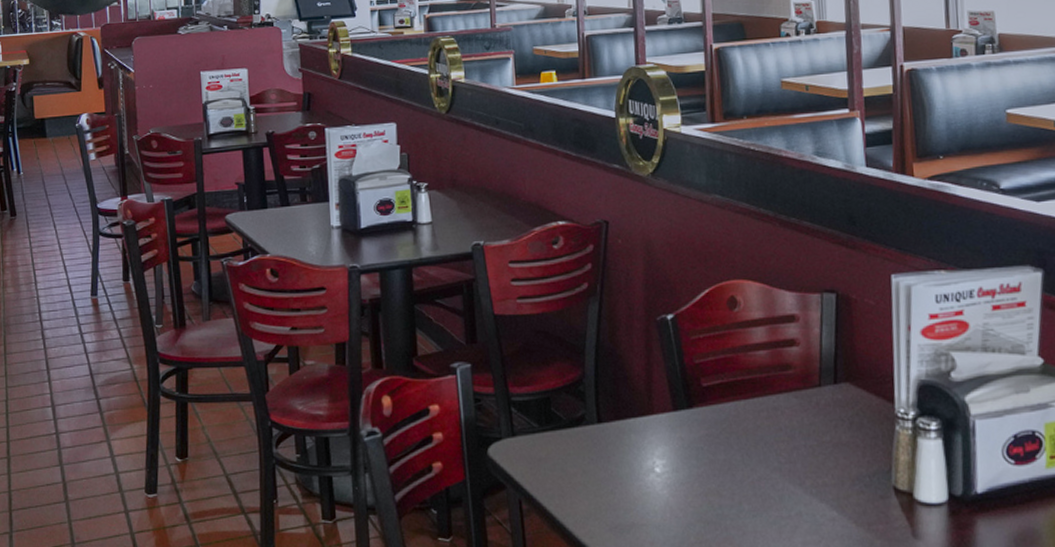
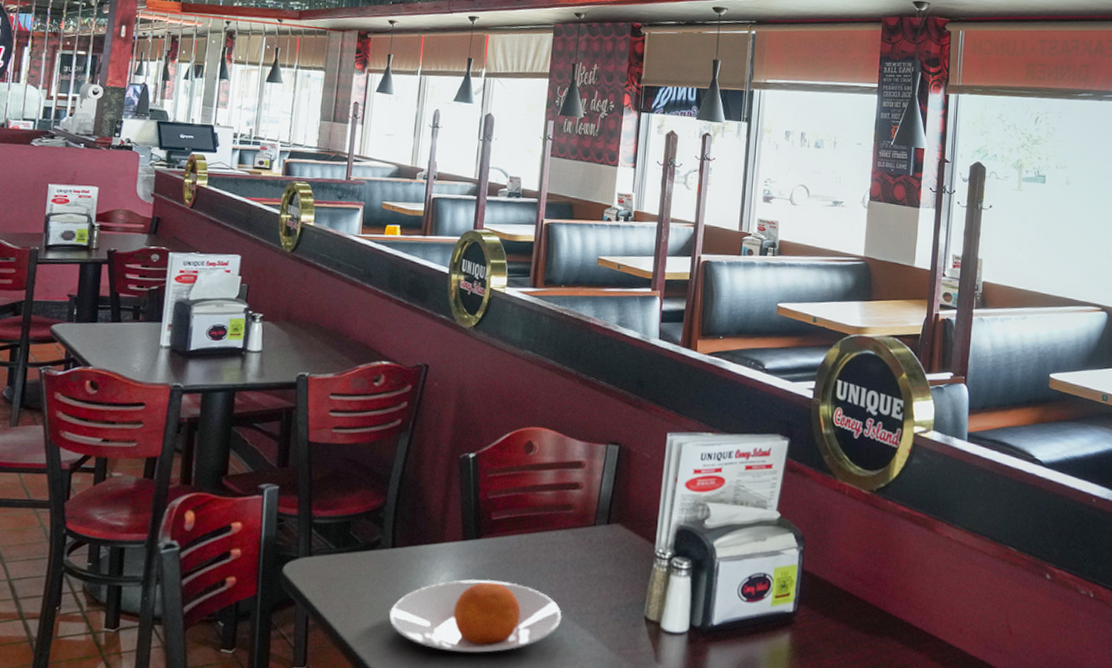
plate: none [606,452,797,534] -> present [389,578,562,653]

